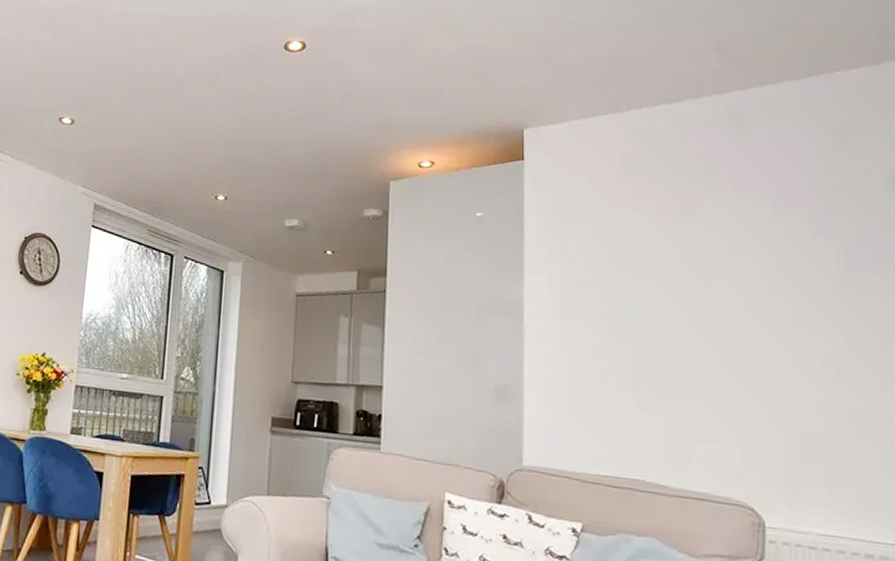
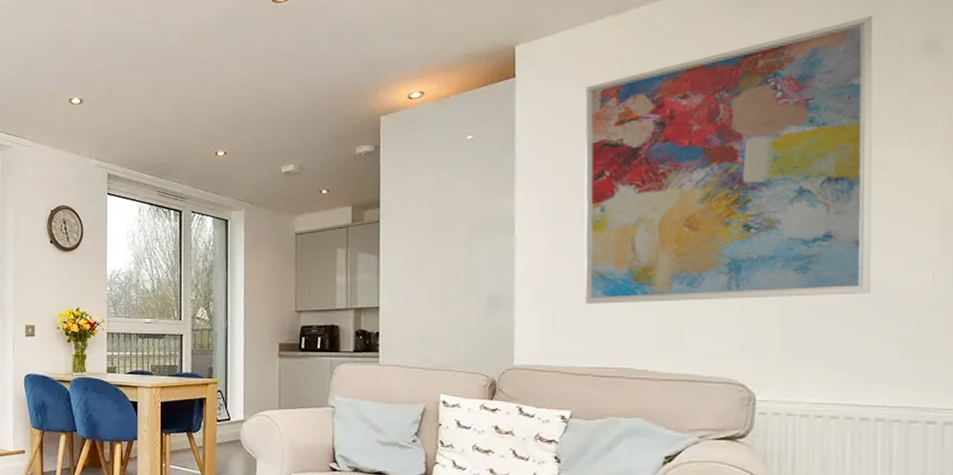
wall art: none [591,148,864,421] -> present [584,16,874,304]

